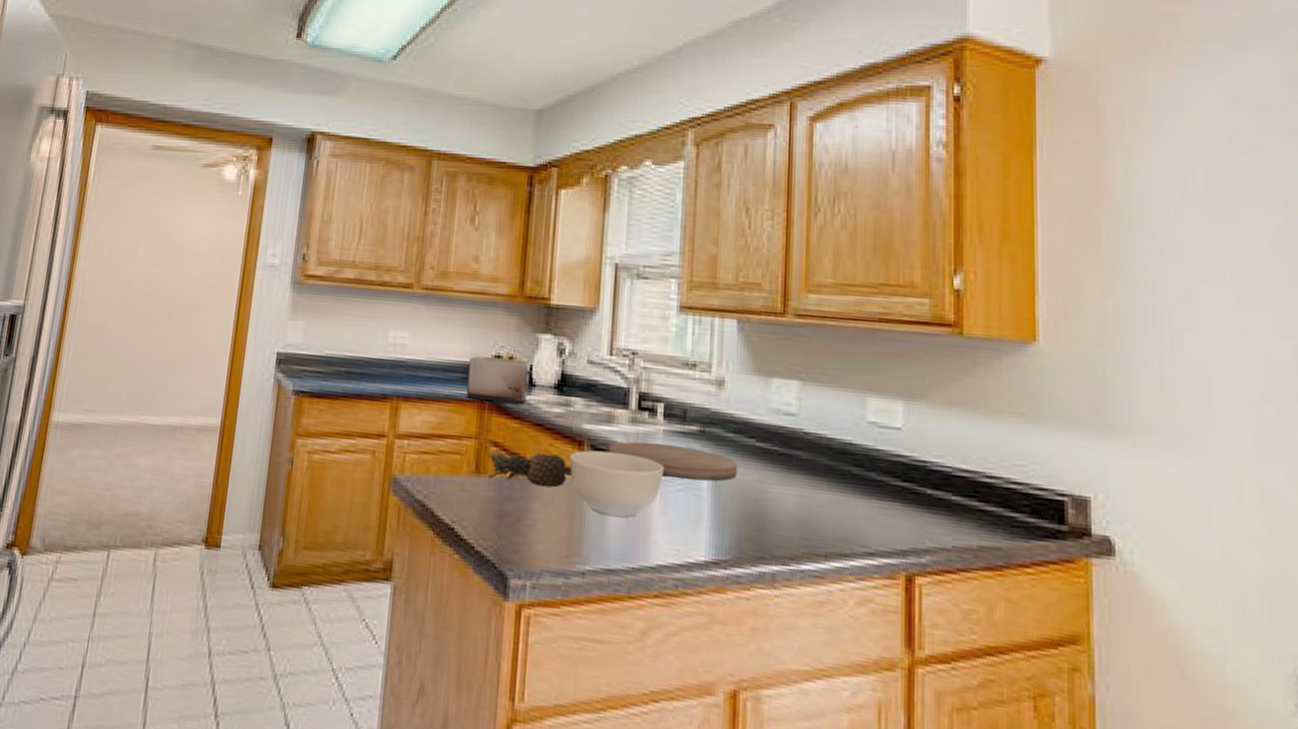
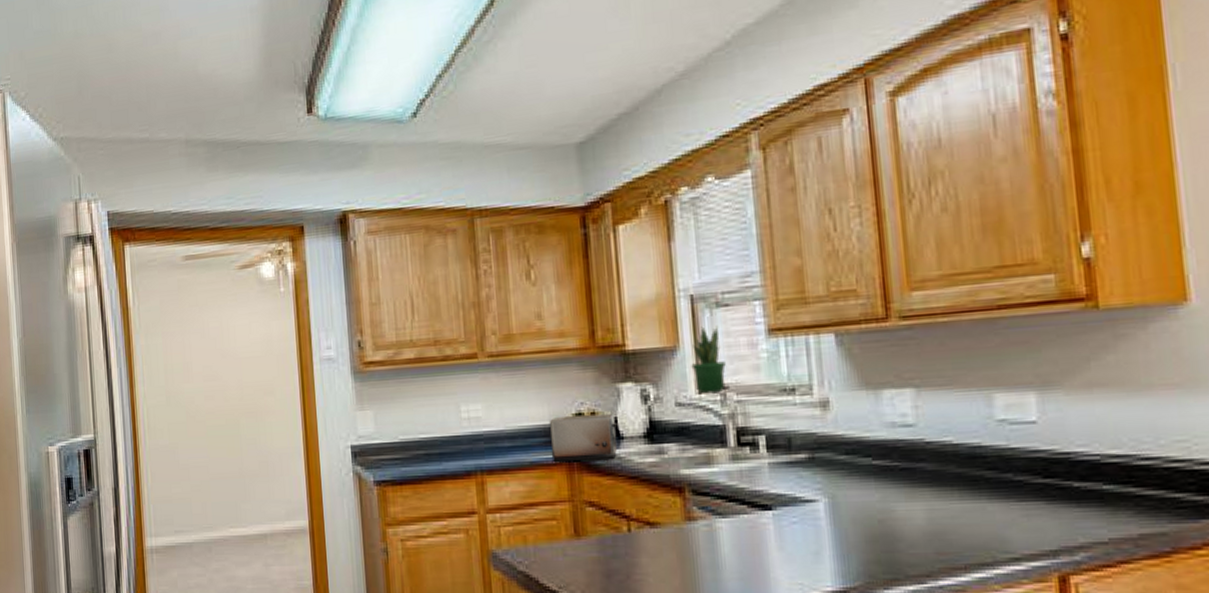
fruit: present [488,449,573,488] -> none [585,505,677,541]
bowl: present [570,450,664,518] -> none [672,493,775,560]
planter: none [607,294,638,358] -> present [691,325,726,394]
cutting board: present [608,441,737,481] -> none [711,477,856,510]

